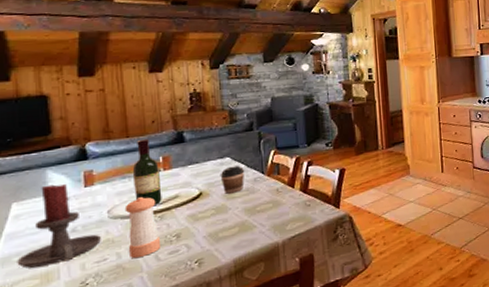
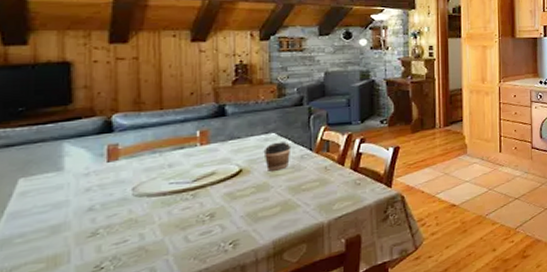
candle holder: present [17,184,101,268] -> none [19,158,122,251]
pepper shaker: present [125,197,161,258] -> none [152,173,192,239]
wine bottle: present [132,138,162,205] -> none [164,111,197,183]

